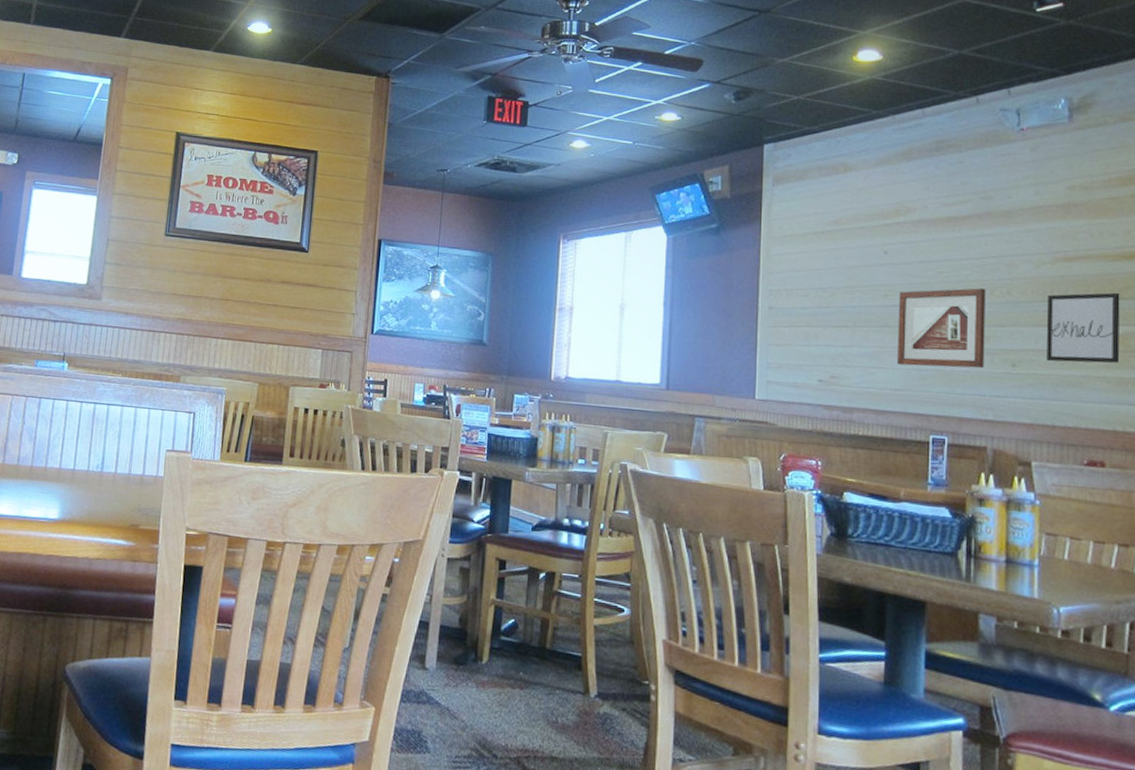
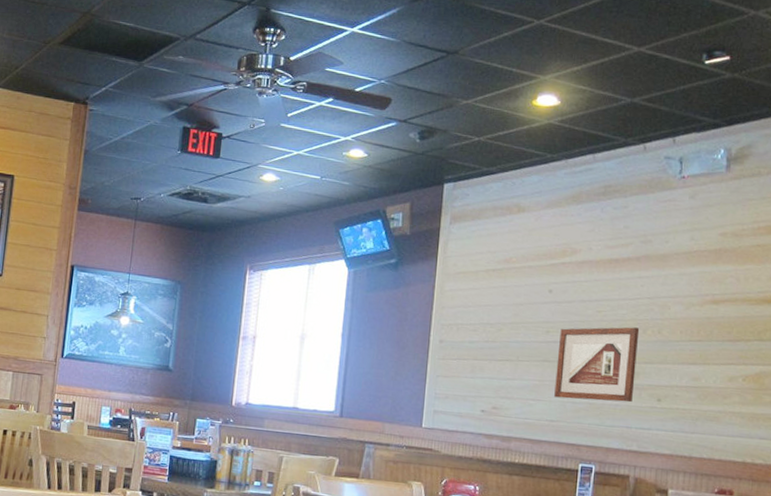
wall art: present [1046,292,1120,363] -> none [689,334,759,400]

